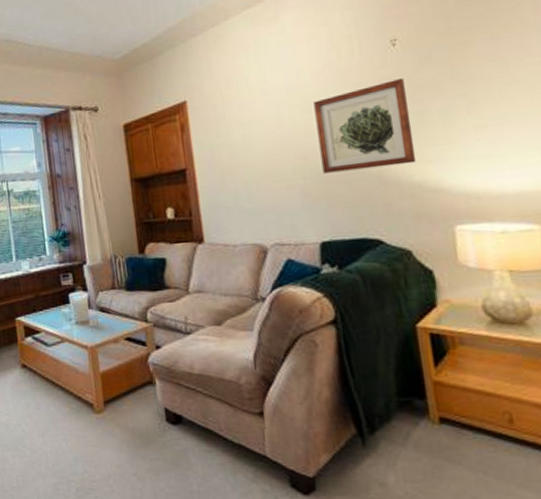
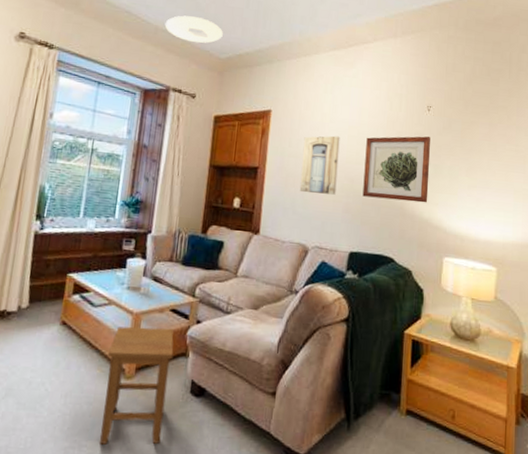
ceiling light: none [47,21,112,53] -> present [165,15,223,44]
stool: none [72,357,147,479] -> present [100,326,174,445]
wall art: none [233,109,288,185] -> present [299,136,340,195]

